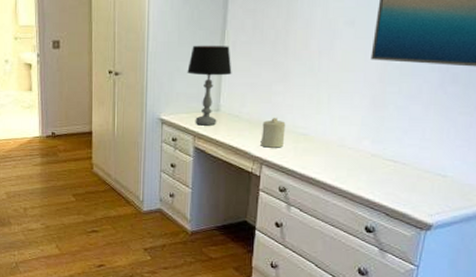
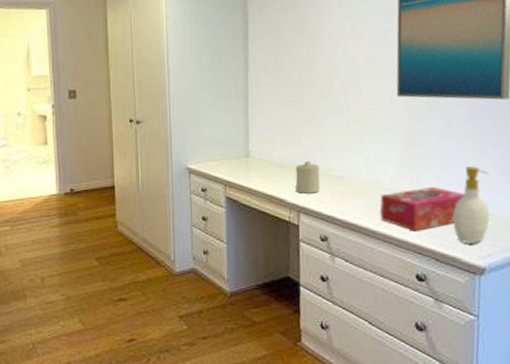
table lamp: present [187,45,232,126] -> none [212,88,259,173]
tissue box: none [338,147,424,188] -> present [380,186,466,231]
soap bottle: none [407,130,451,202] -> present [452,166,490,244]

